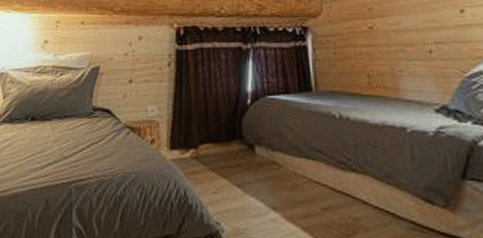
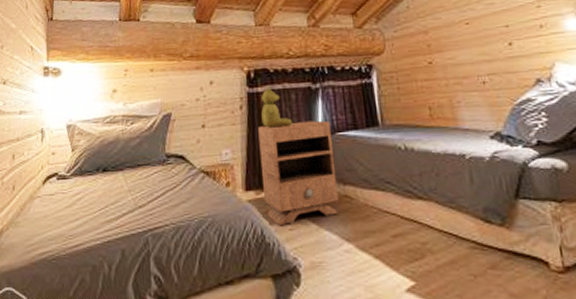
nightstand: none [185,82,266,189] -> present [258,120,339,226]
stuffed bear: none [189,43,221,87] -> present [261,85,293,128]

